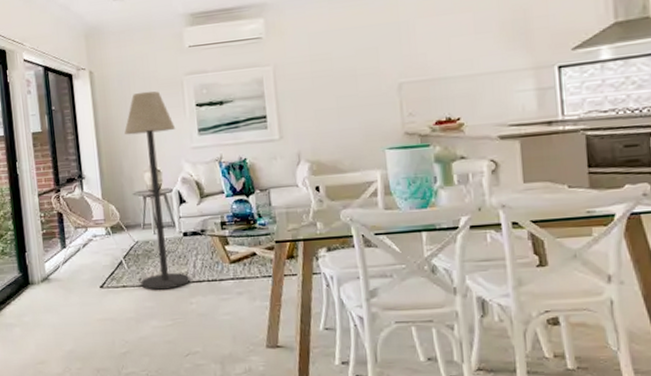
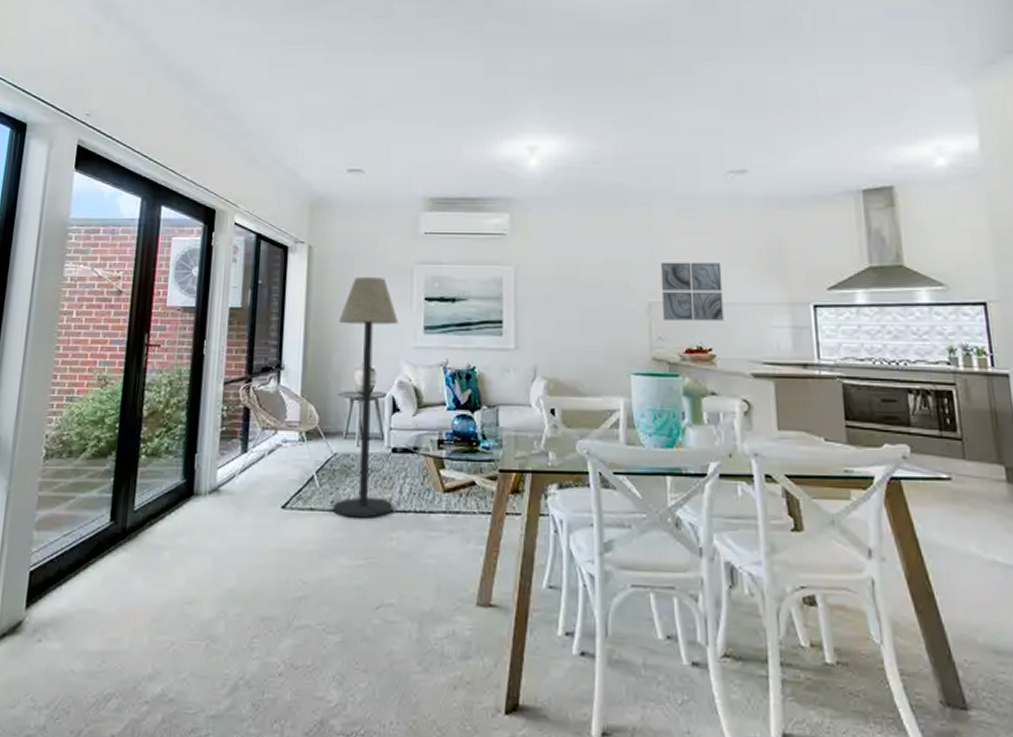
wall art: none [408,37,471,98] -> present [660,262,724,321]

